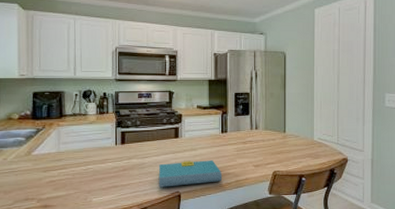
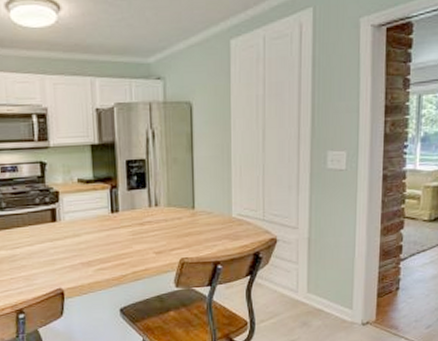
book: present [159,160,223,188] -> none [34,248,116,284]

